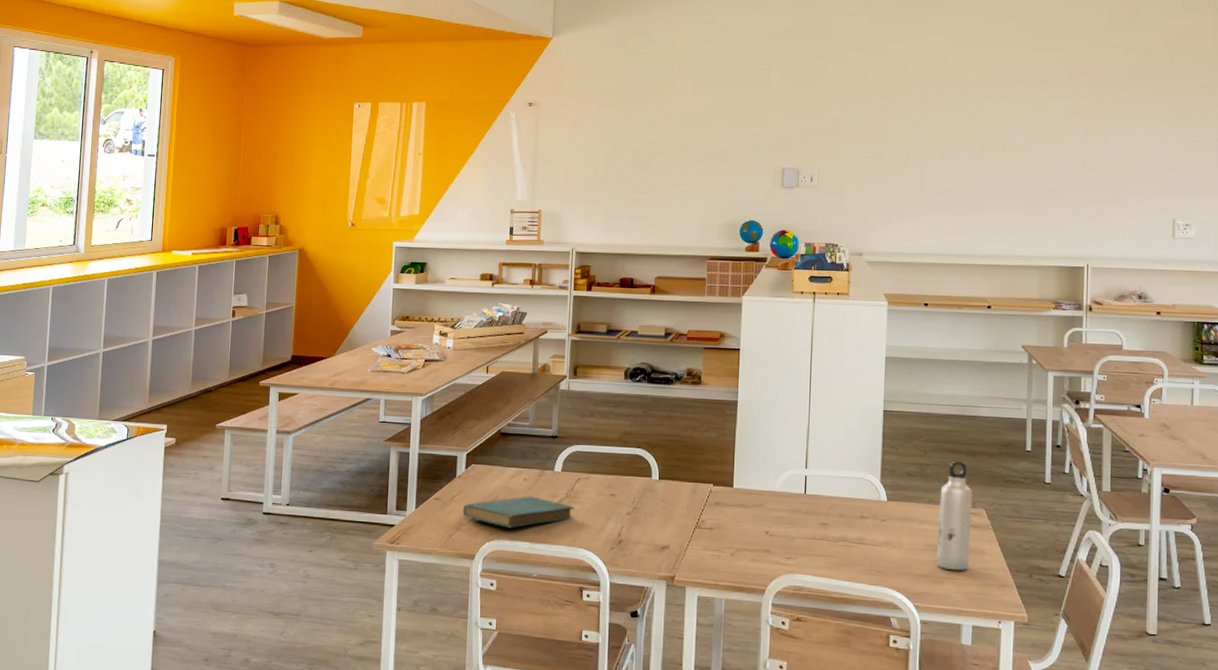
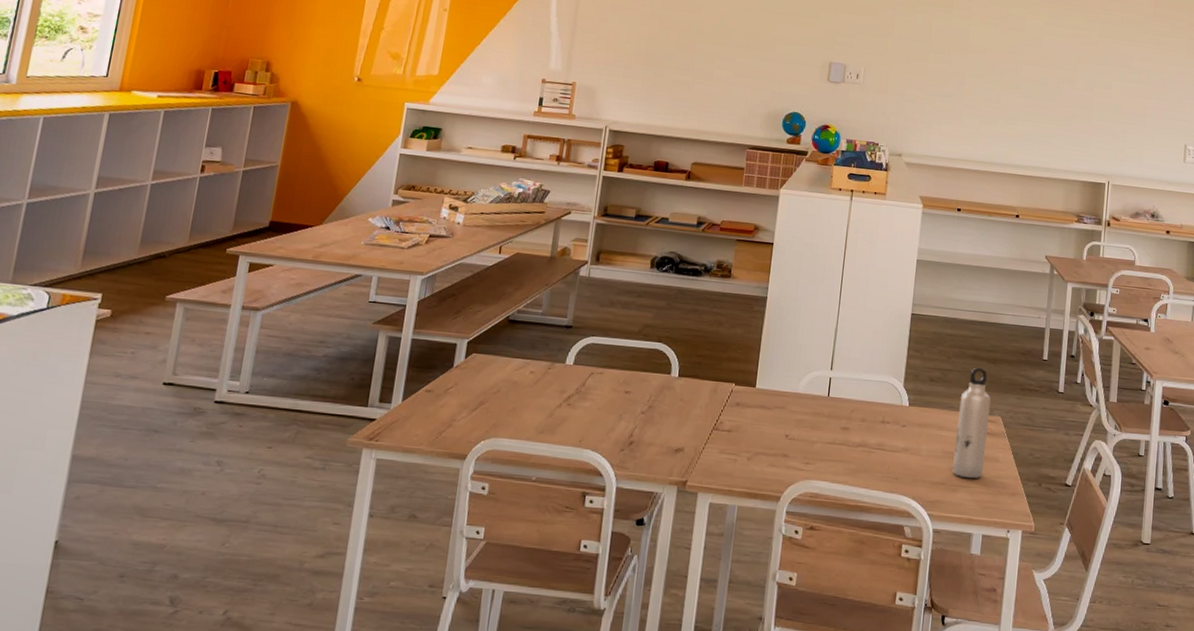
book: present [462,496,575,528] -> none [457,390,584,426]

